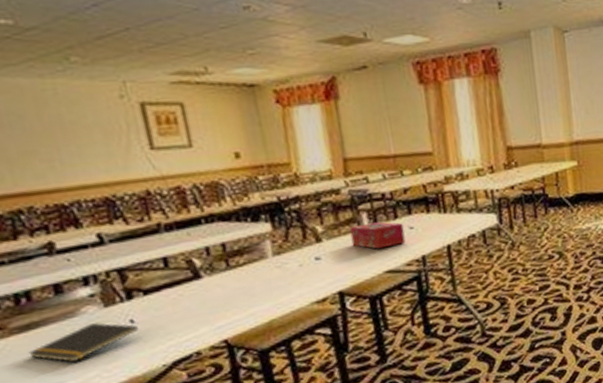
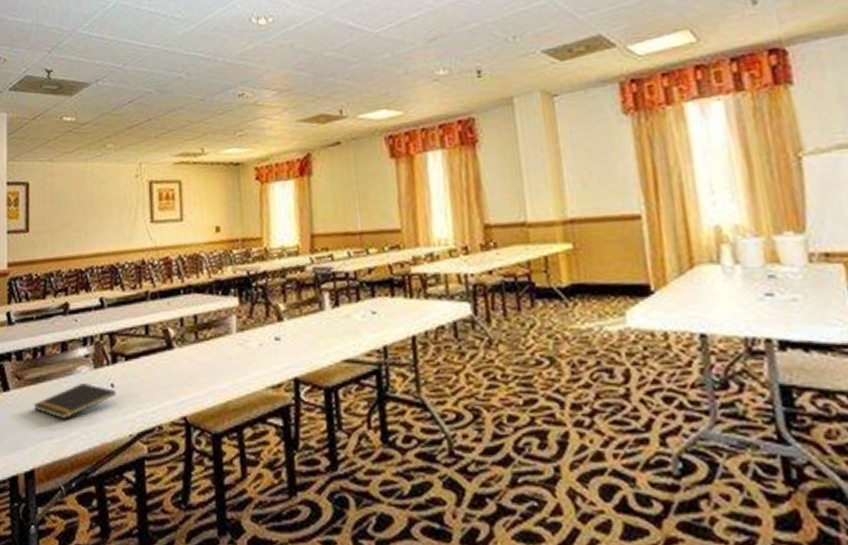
tissue box: present [349,222,406,249] -> none [310,304,367,334]

